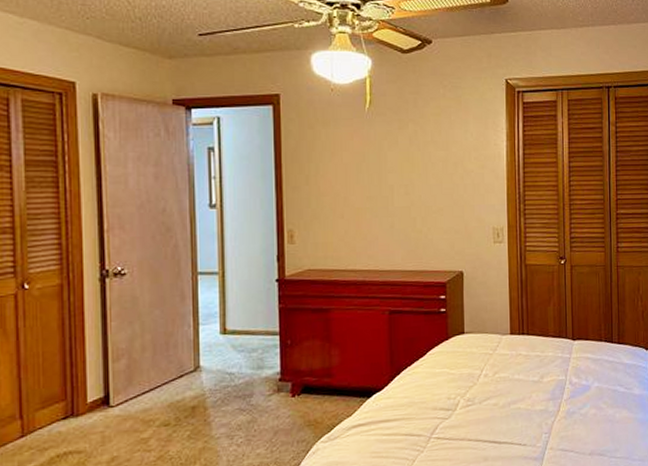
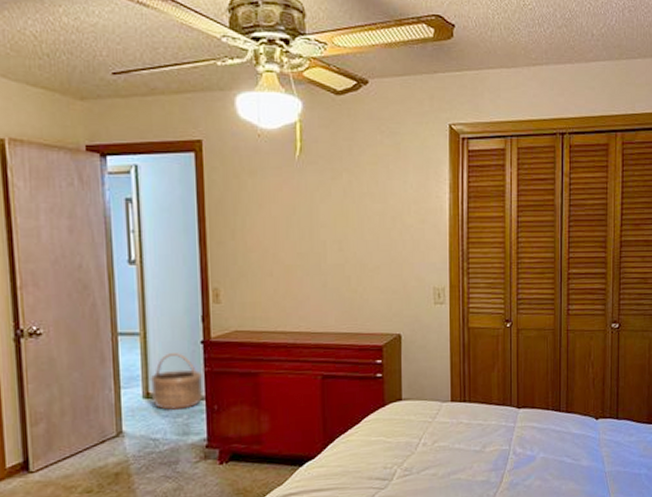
basket: none [227,291,278,346] -> present [150,353,204,411]

